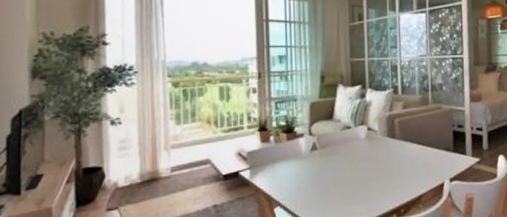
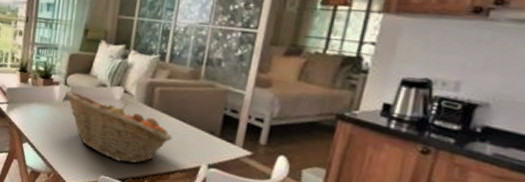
fruit basket: none [311,140,418,199] -> present [65,90,173,164]

